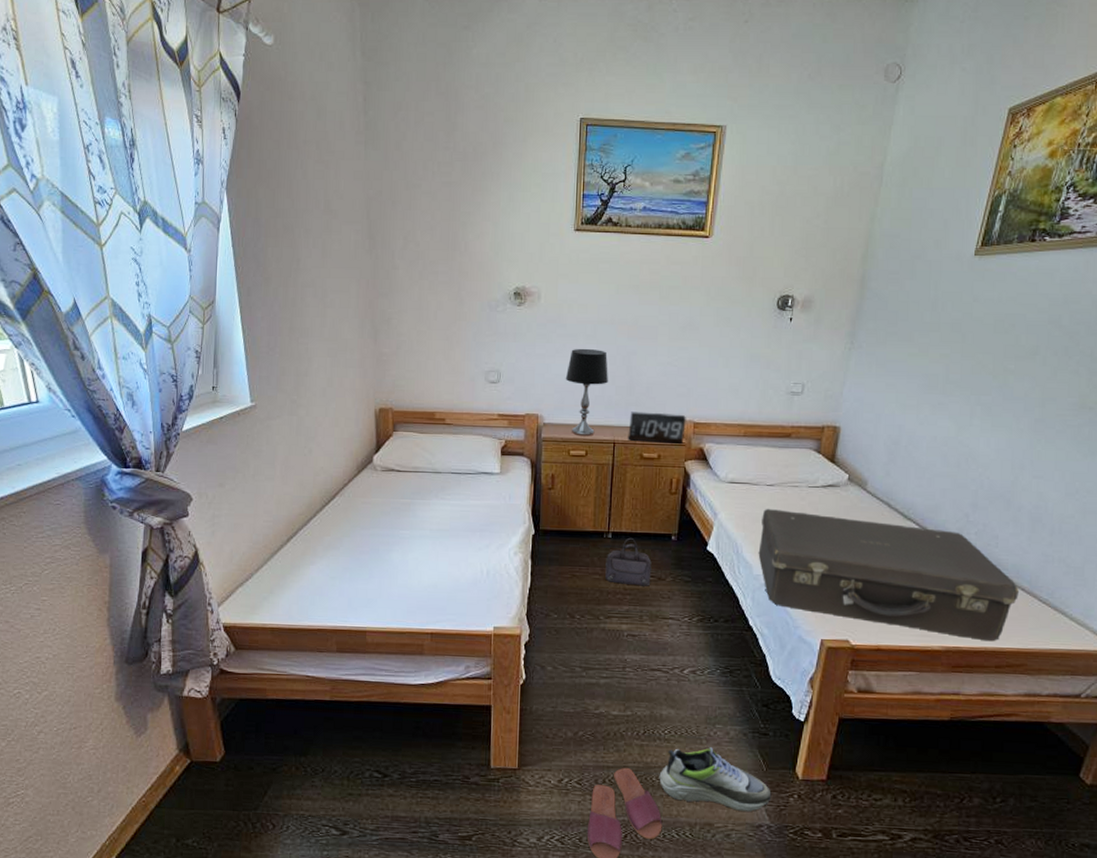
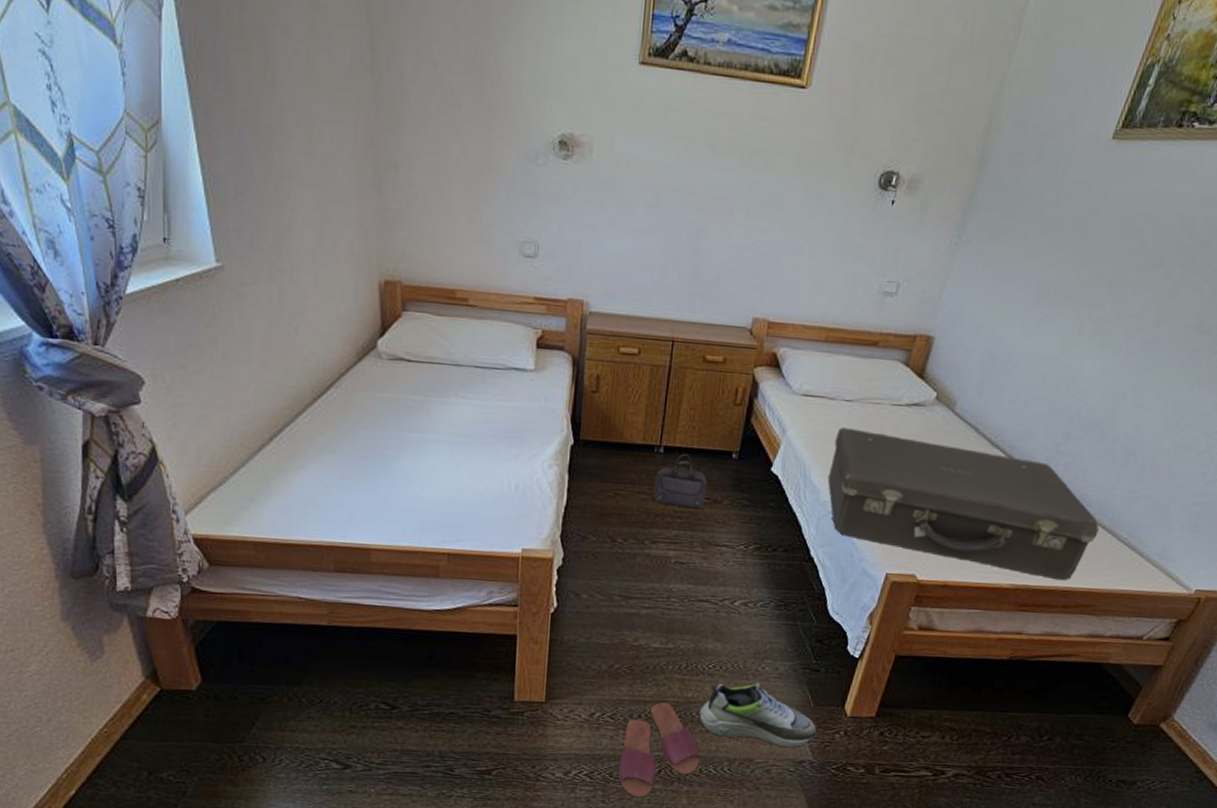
table lamp: present [565,349,609,437] -> none [618,221,672,332]
alarm clock: present [628,411,686,444] -> none [689,304,760,347]

